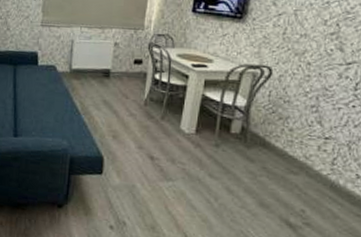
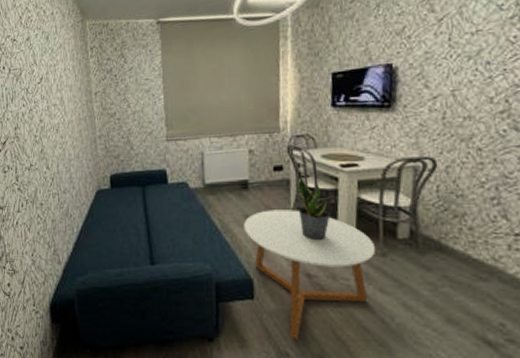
coffee table: none [101,98,212,212] -> present [244,210,376,340]
potted plant: none [150,72,177,129] -> present [298,177,330,241]

